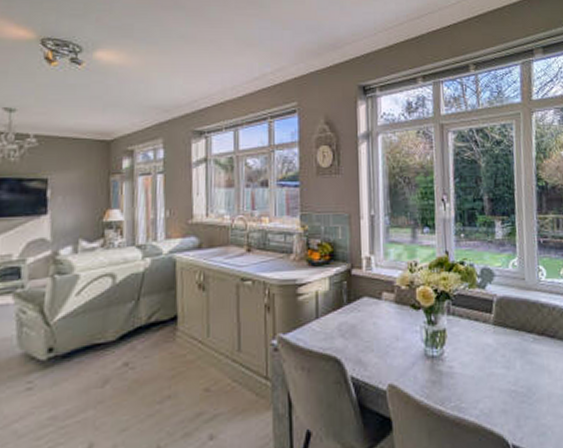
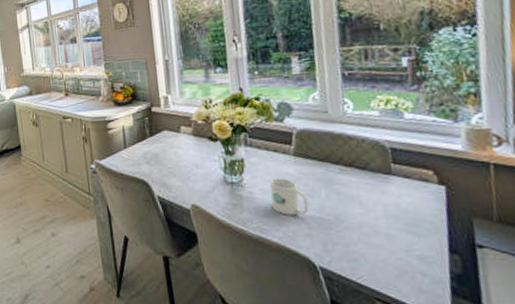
mug: none [470,349,505,391] -> present [270,178,309,215]

